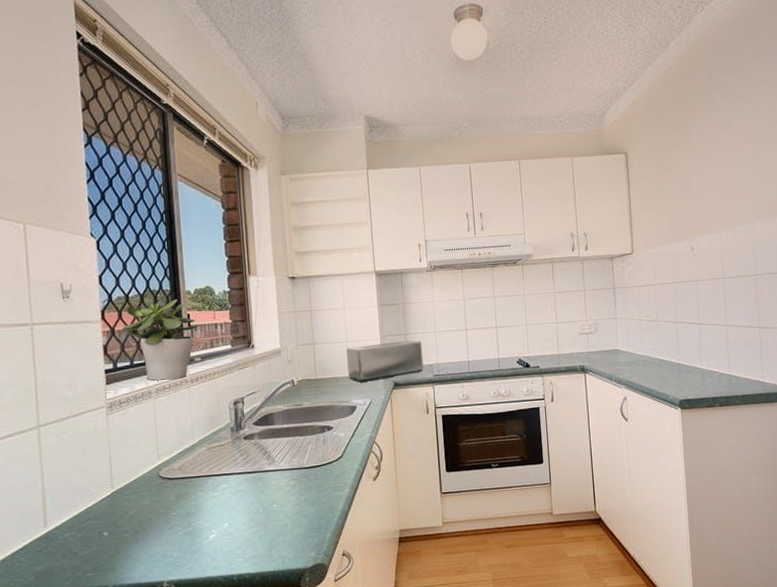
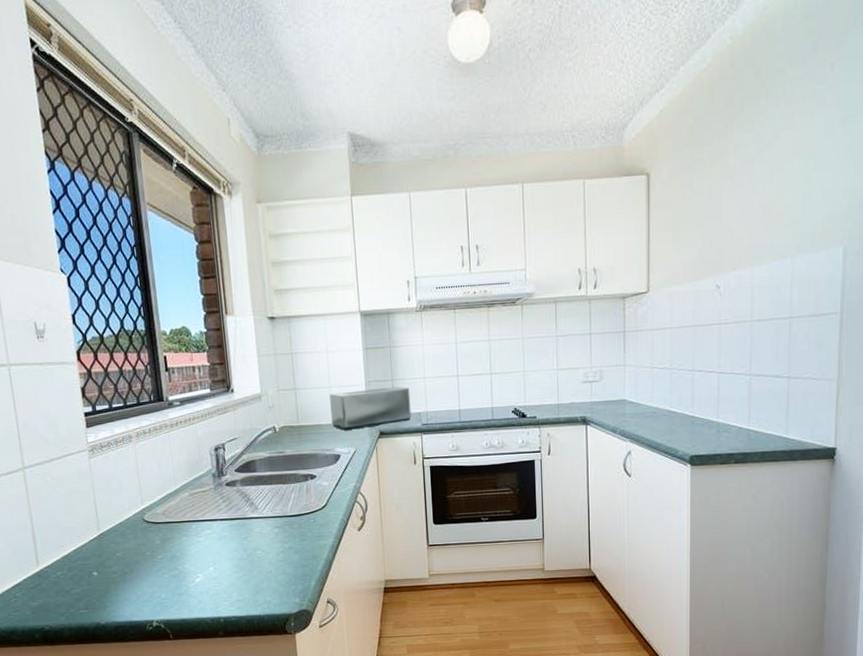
potted plant: present [121,299,199,381] -> none [98,340,176,425]

